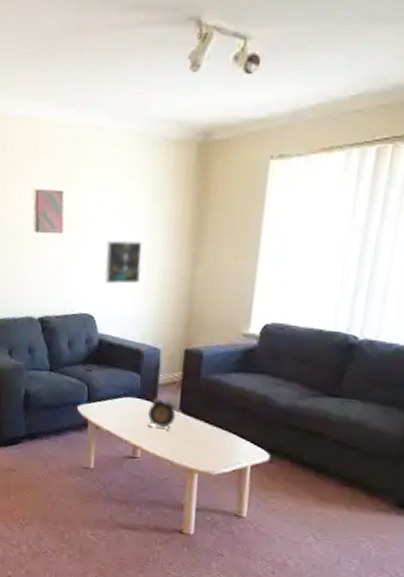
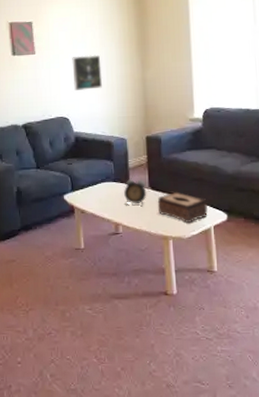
tissue box: none [186,419,248,458] -> present [157,191,208,223]

